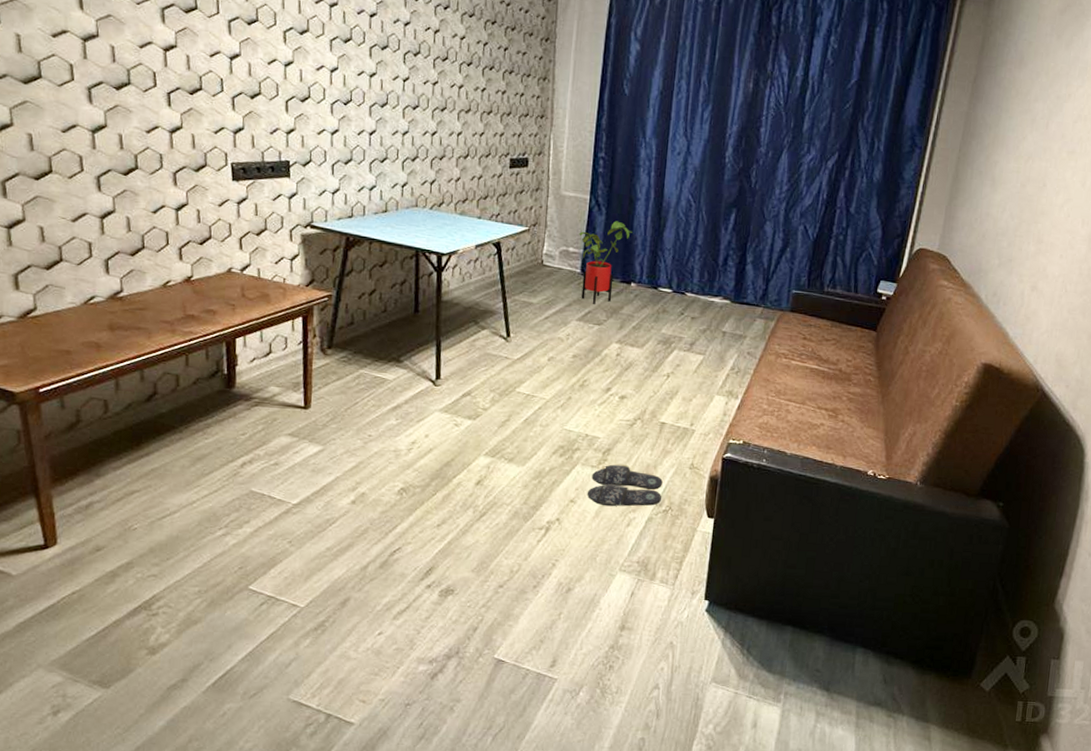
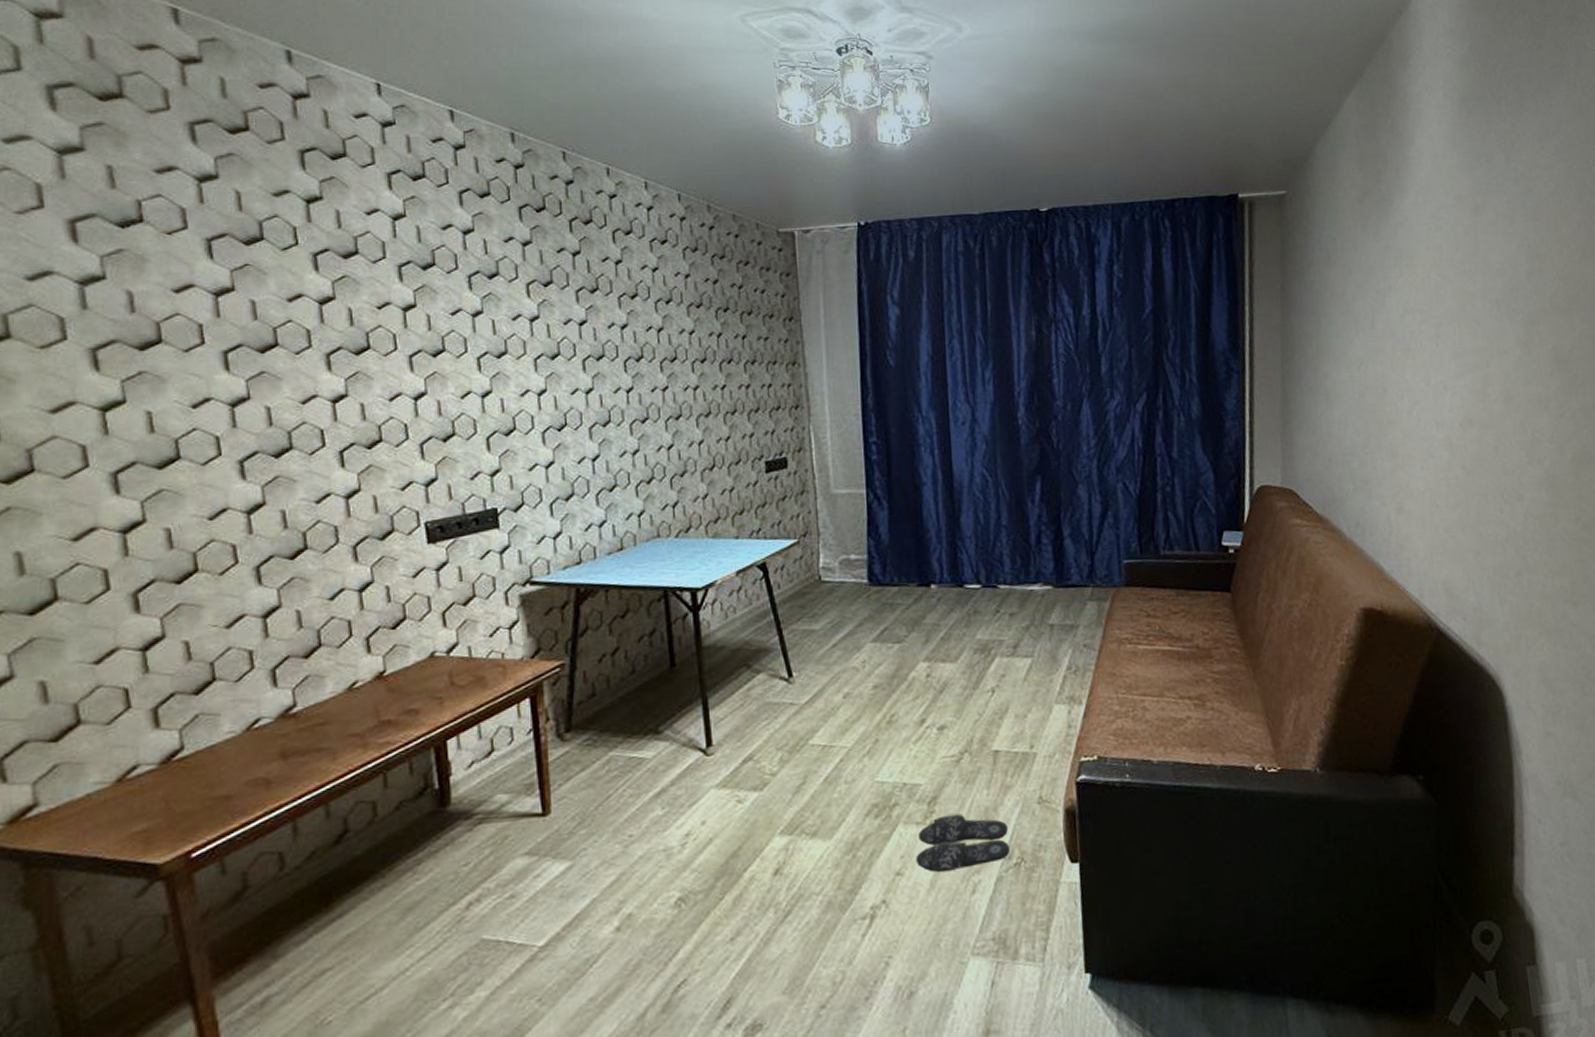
house plant: present [579,221,632,304] -> none [859,513,923,619]

